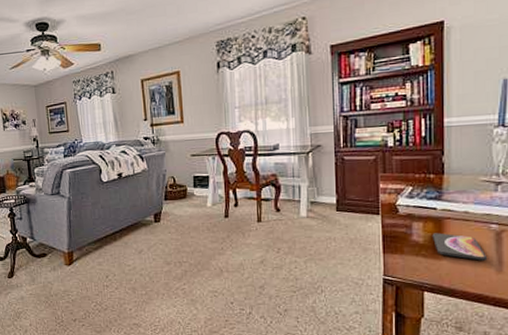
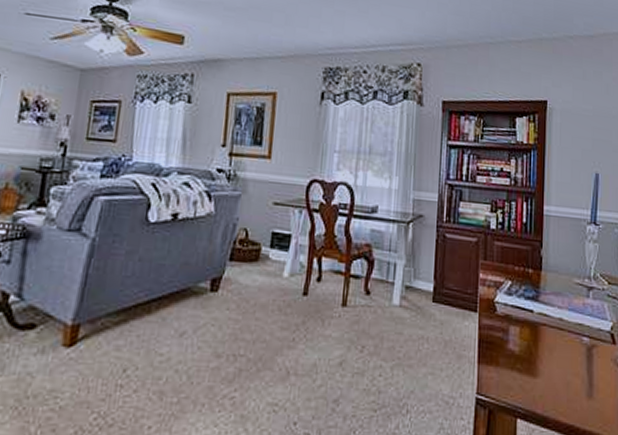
smartphone: present [432,233,488,261] -> none [527,342,579,382]

